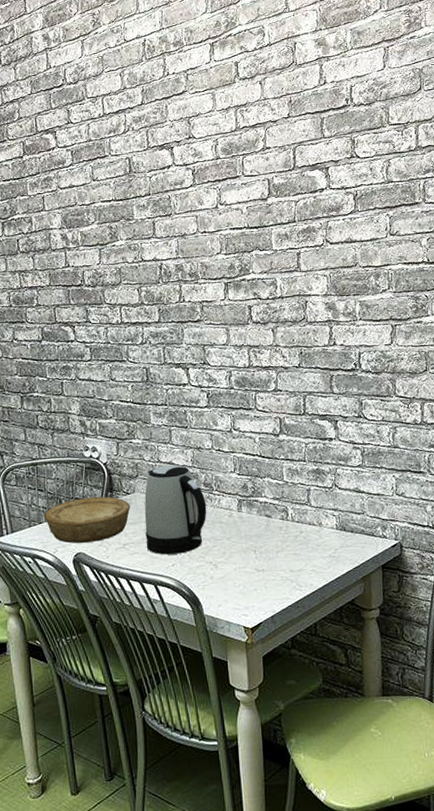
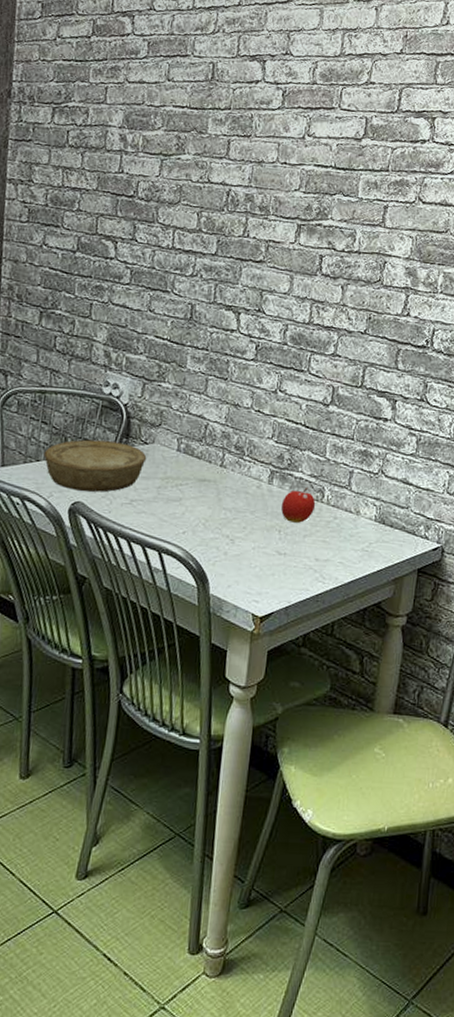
kettle: present [144,464,207,555] -> none [156,418,234,521]
fruit: none [252,509,283,542] -> present [280,487,316,523]

